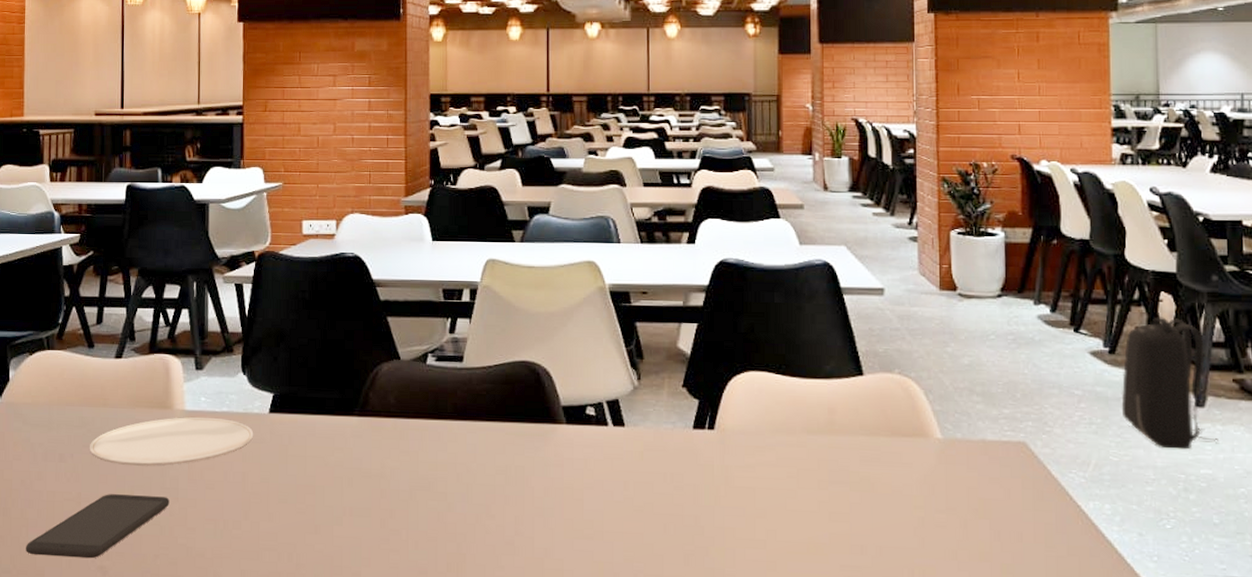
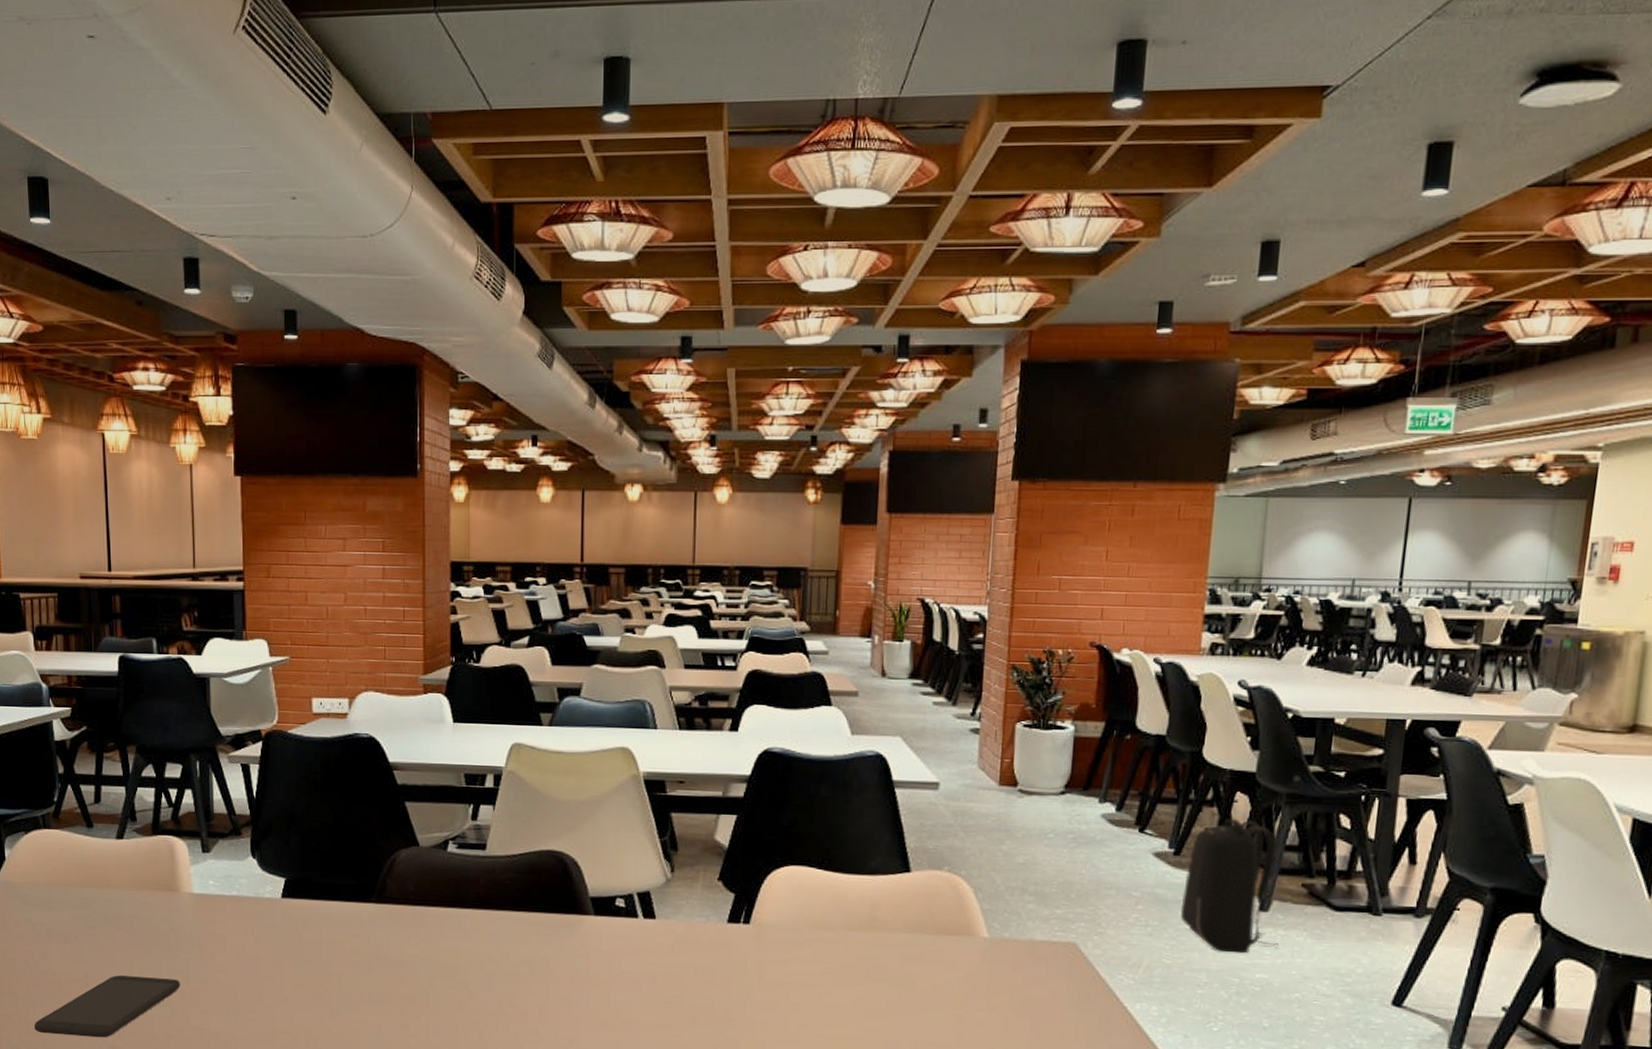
plate: present [89,417,254,466] -> none [93,900,266,949]

